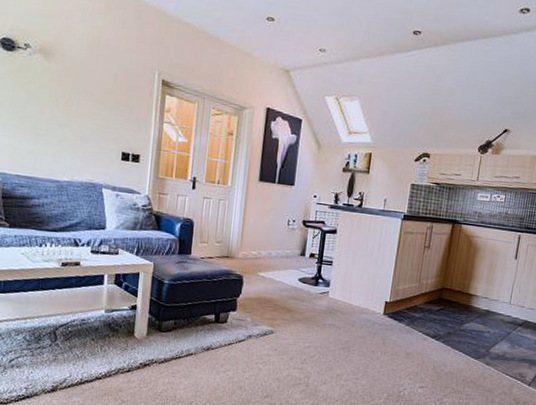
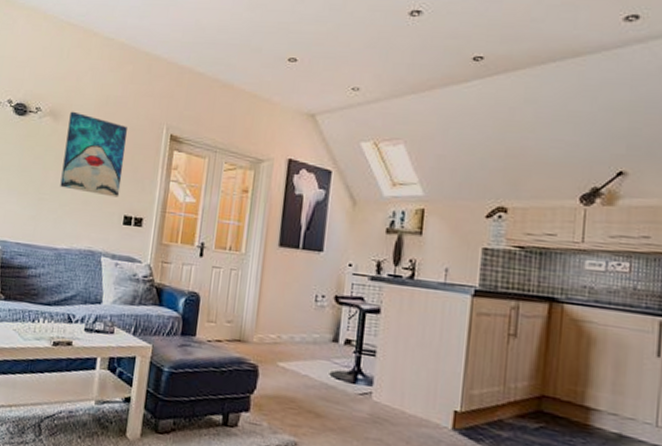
wall art: none [57,50,121,136] -> present [60,111,127,198]

